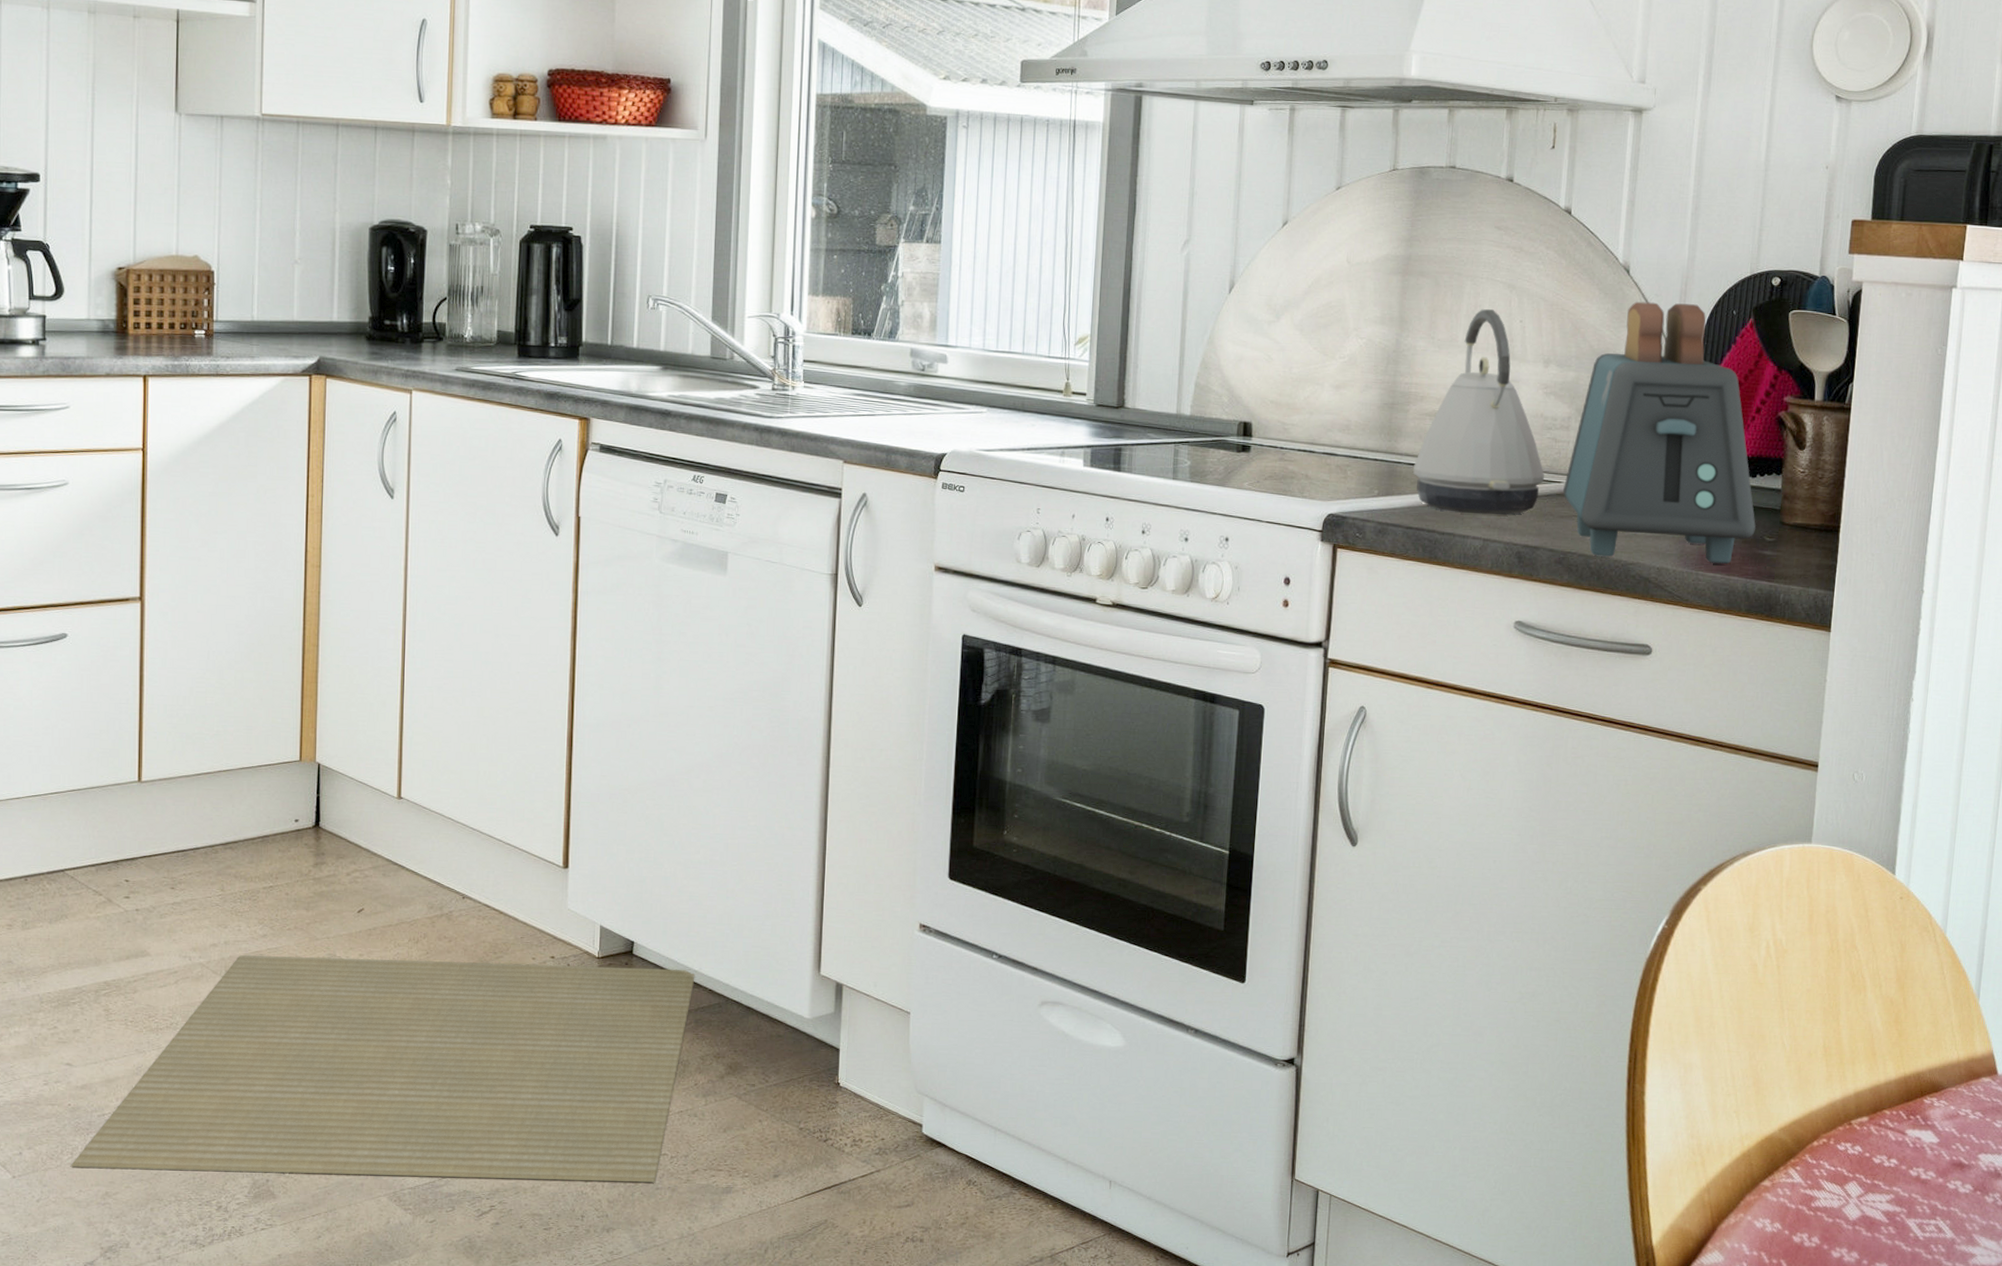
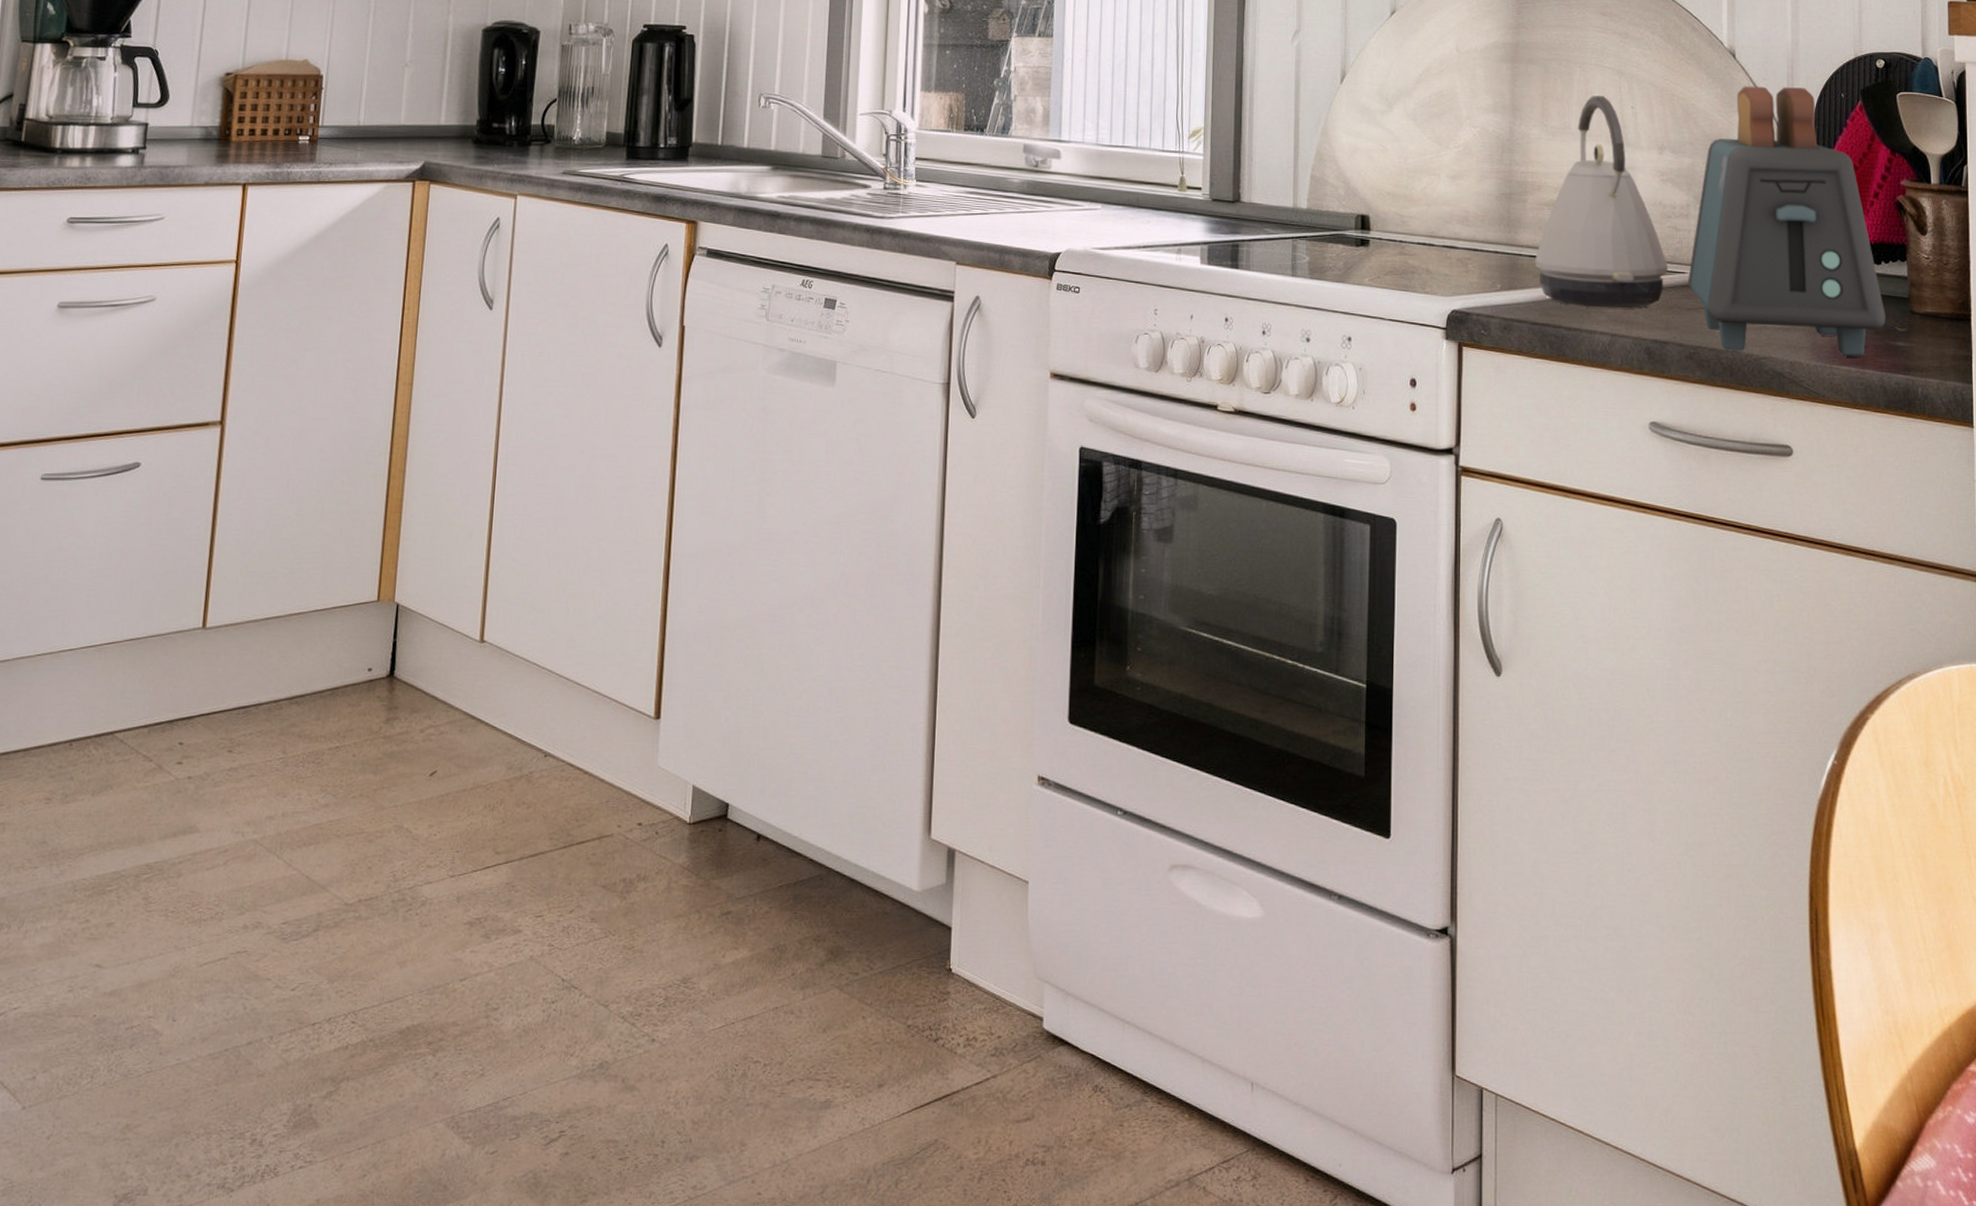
doormat: present [71,955,697,1183] -> none [90,829,796,1098]

